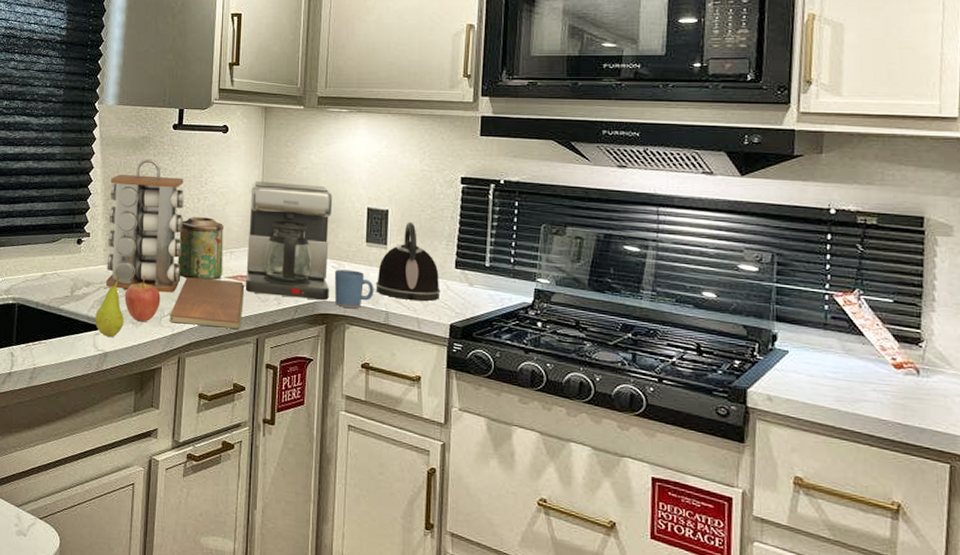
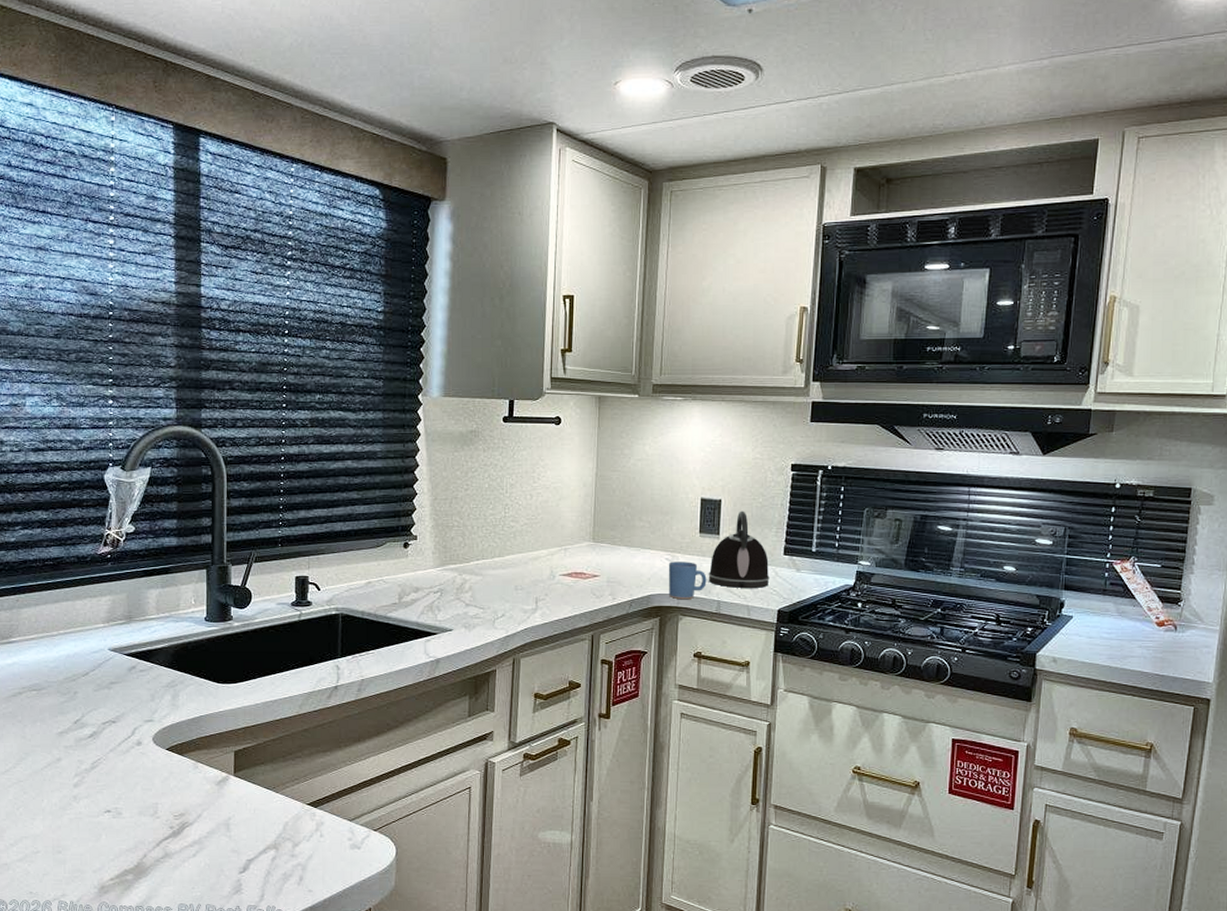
fruit: present [95,276,124,337] -> none [426,579,456,642]
spice rack: present [106,159,185,293] -> none [436,455,516,594]
fruit: present [124,275,161,322] -> none [456,577,494,626]
chopping board: present [170,277,245,329] -> none [503,577,580,626]
canister: present [178,217,224,280] -> none [511,514,557,578]
coffee maker: present [245,181,333,301] -> none [580,475,667,594]

